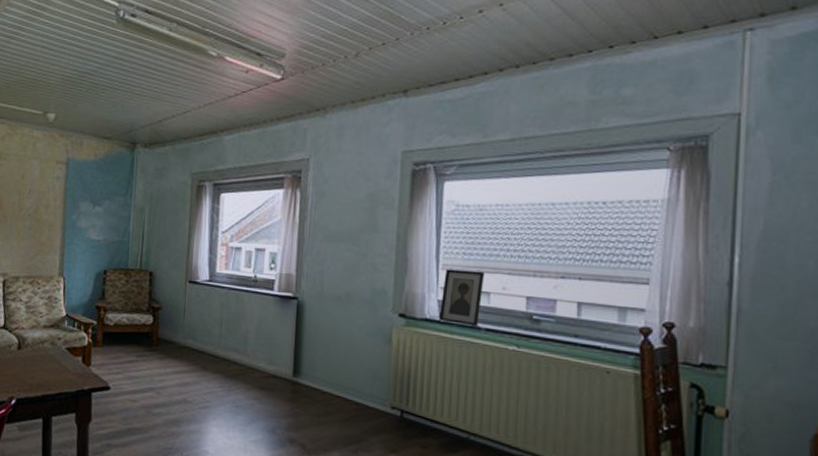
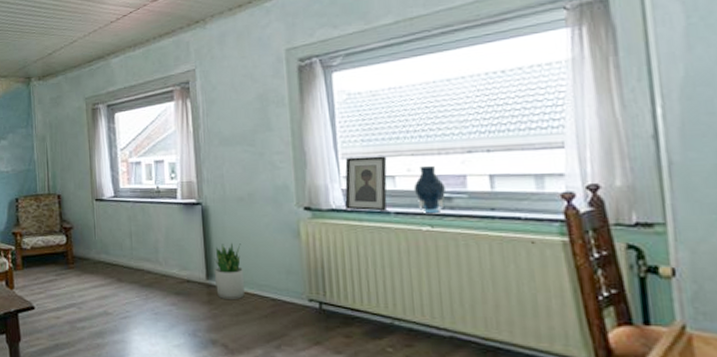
planter: none [301,341,332,401] -> present [213,242,245,300]
vase: none [506,287,535,334] -> present [413,166,445,213]

